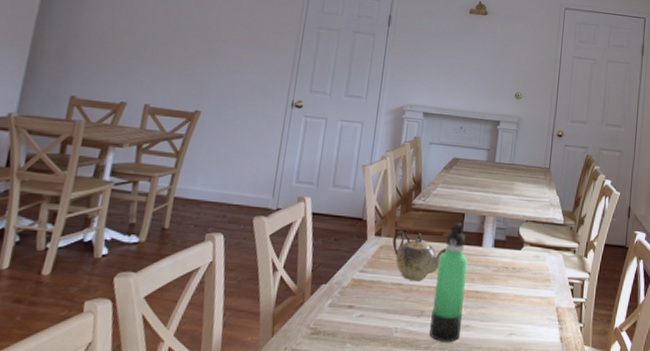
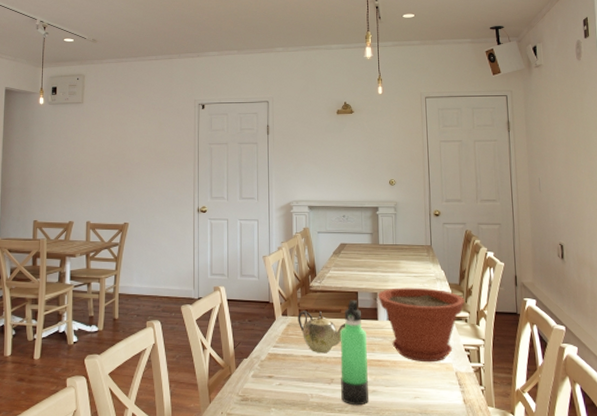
plant pot: none [486,211,576,296] -> present [378,287,465,363]

